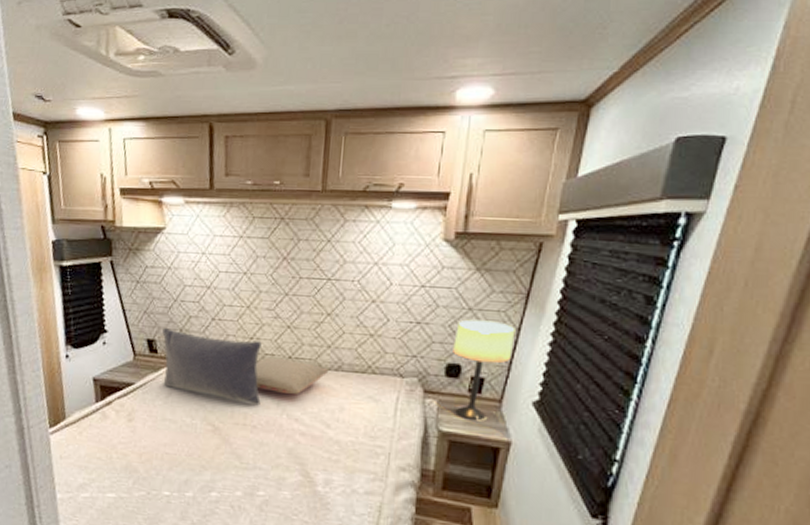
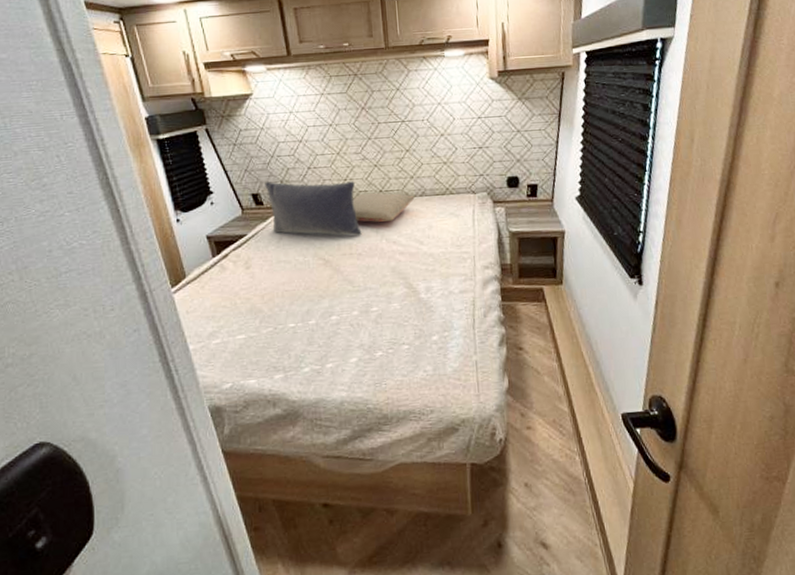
table lamp: present [453,319,516,423] -> none [510,138,555,220]

